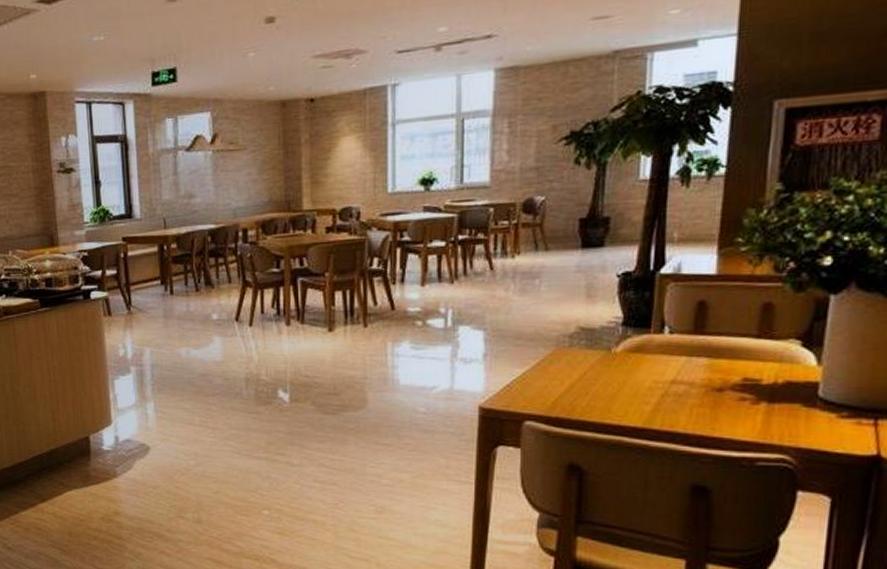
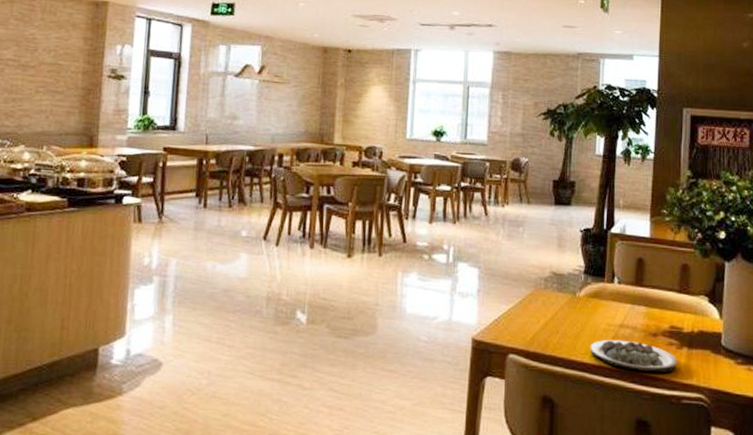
plate: none [630,398,752,432] -> present [590,339,678,372]

